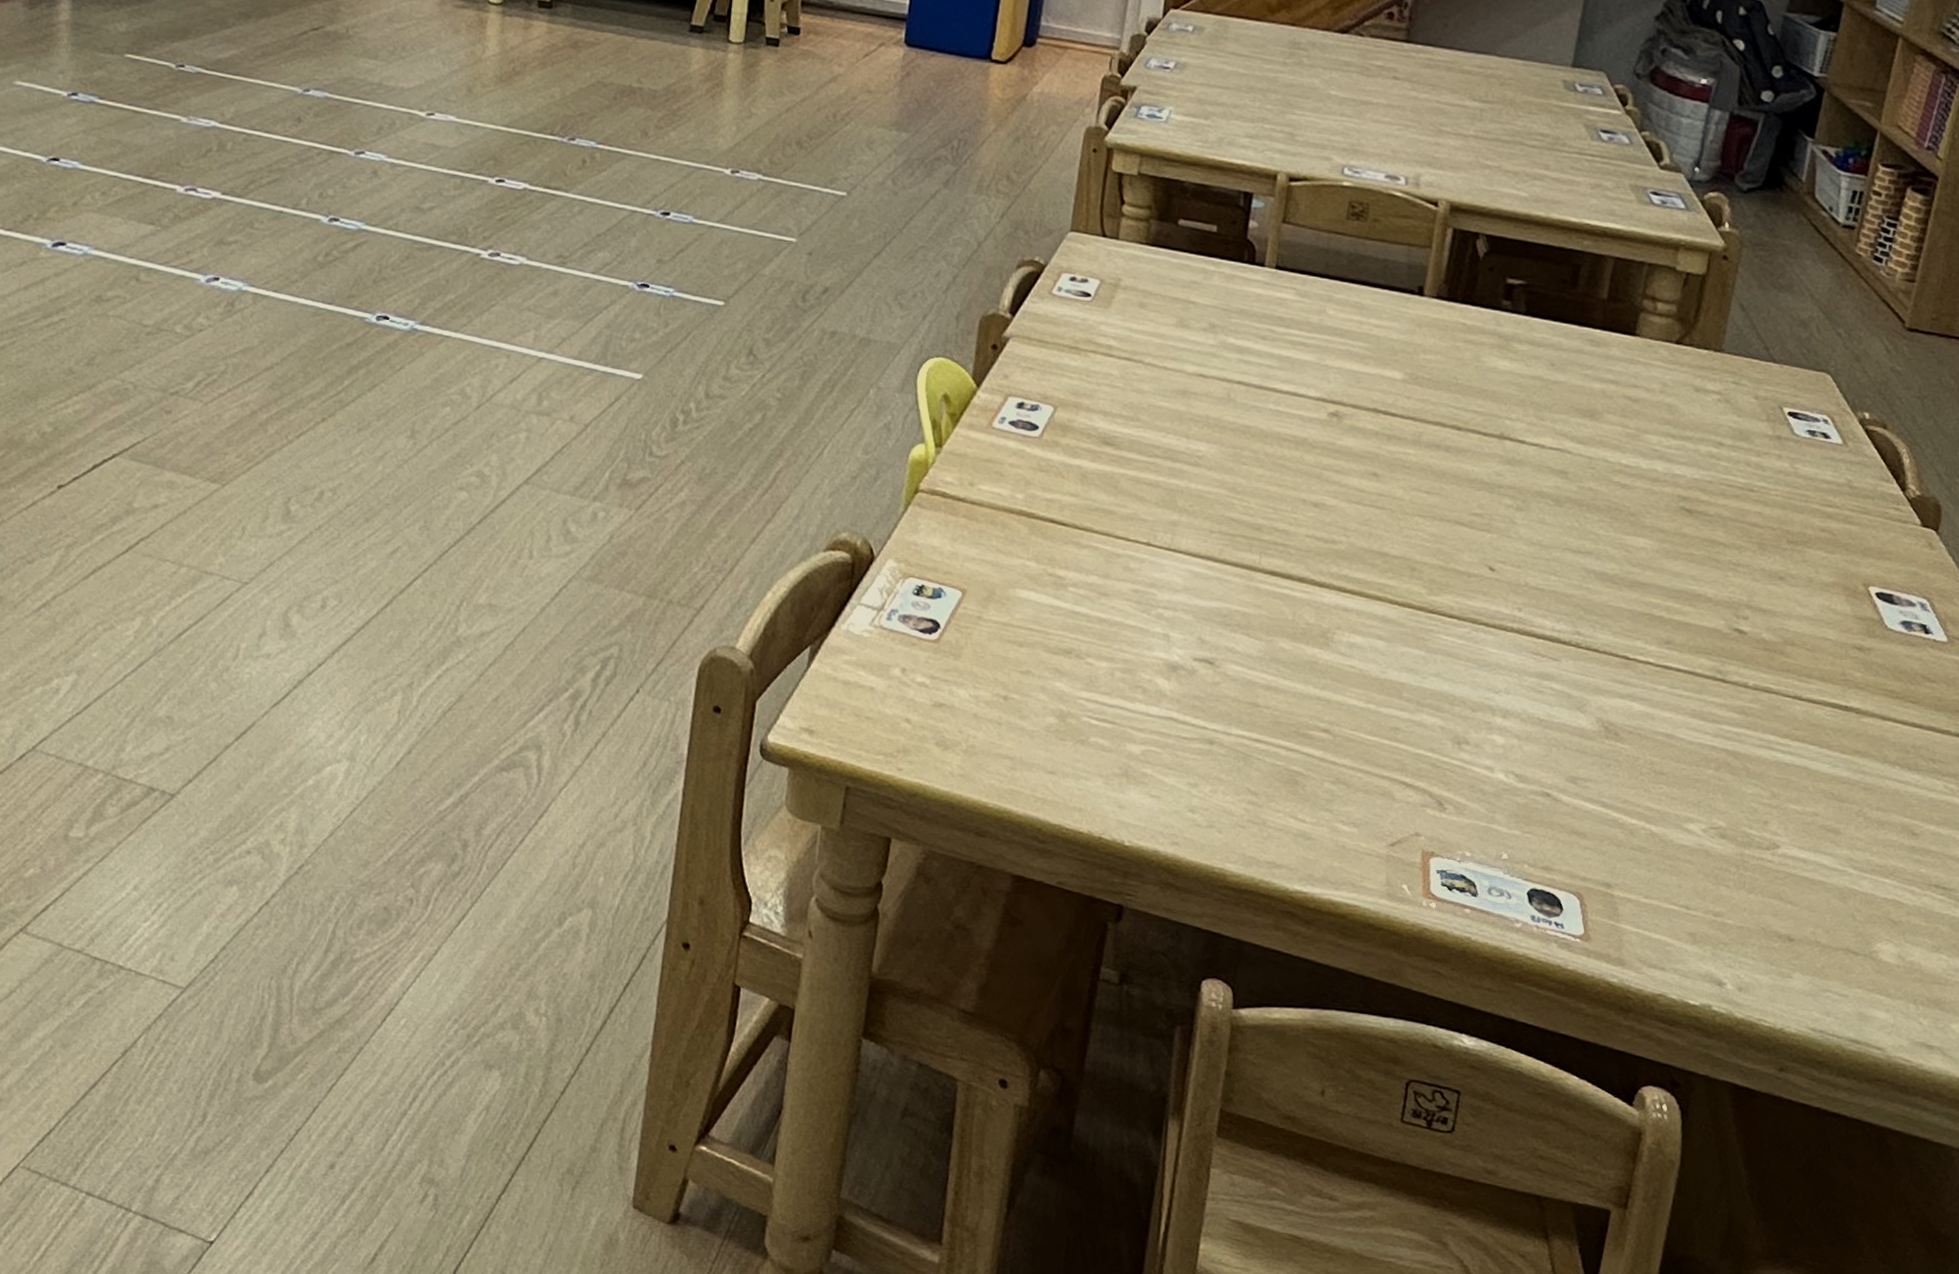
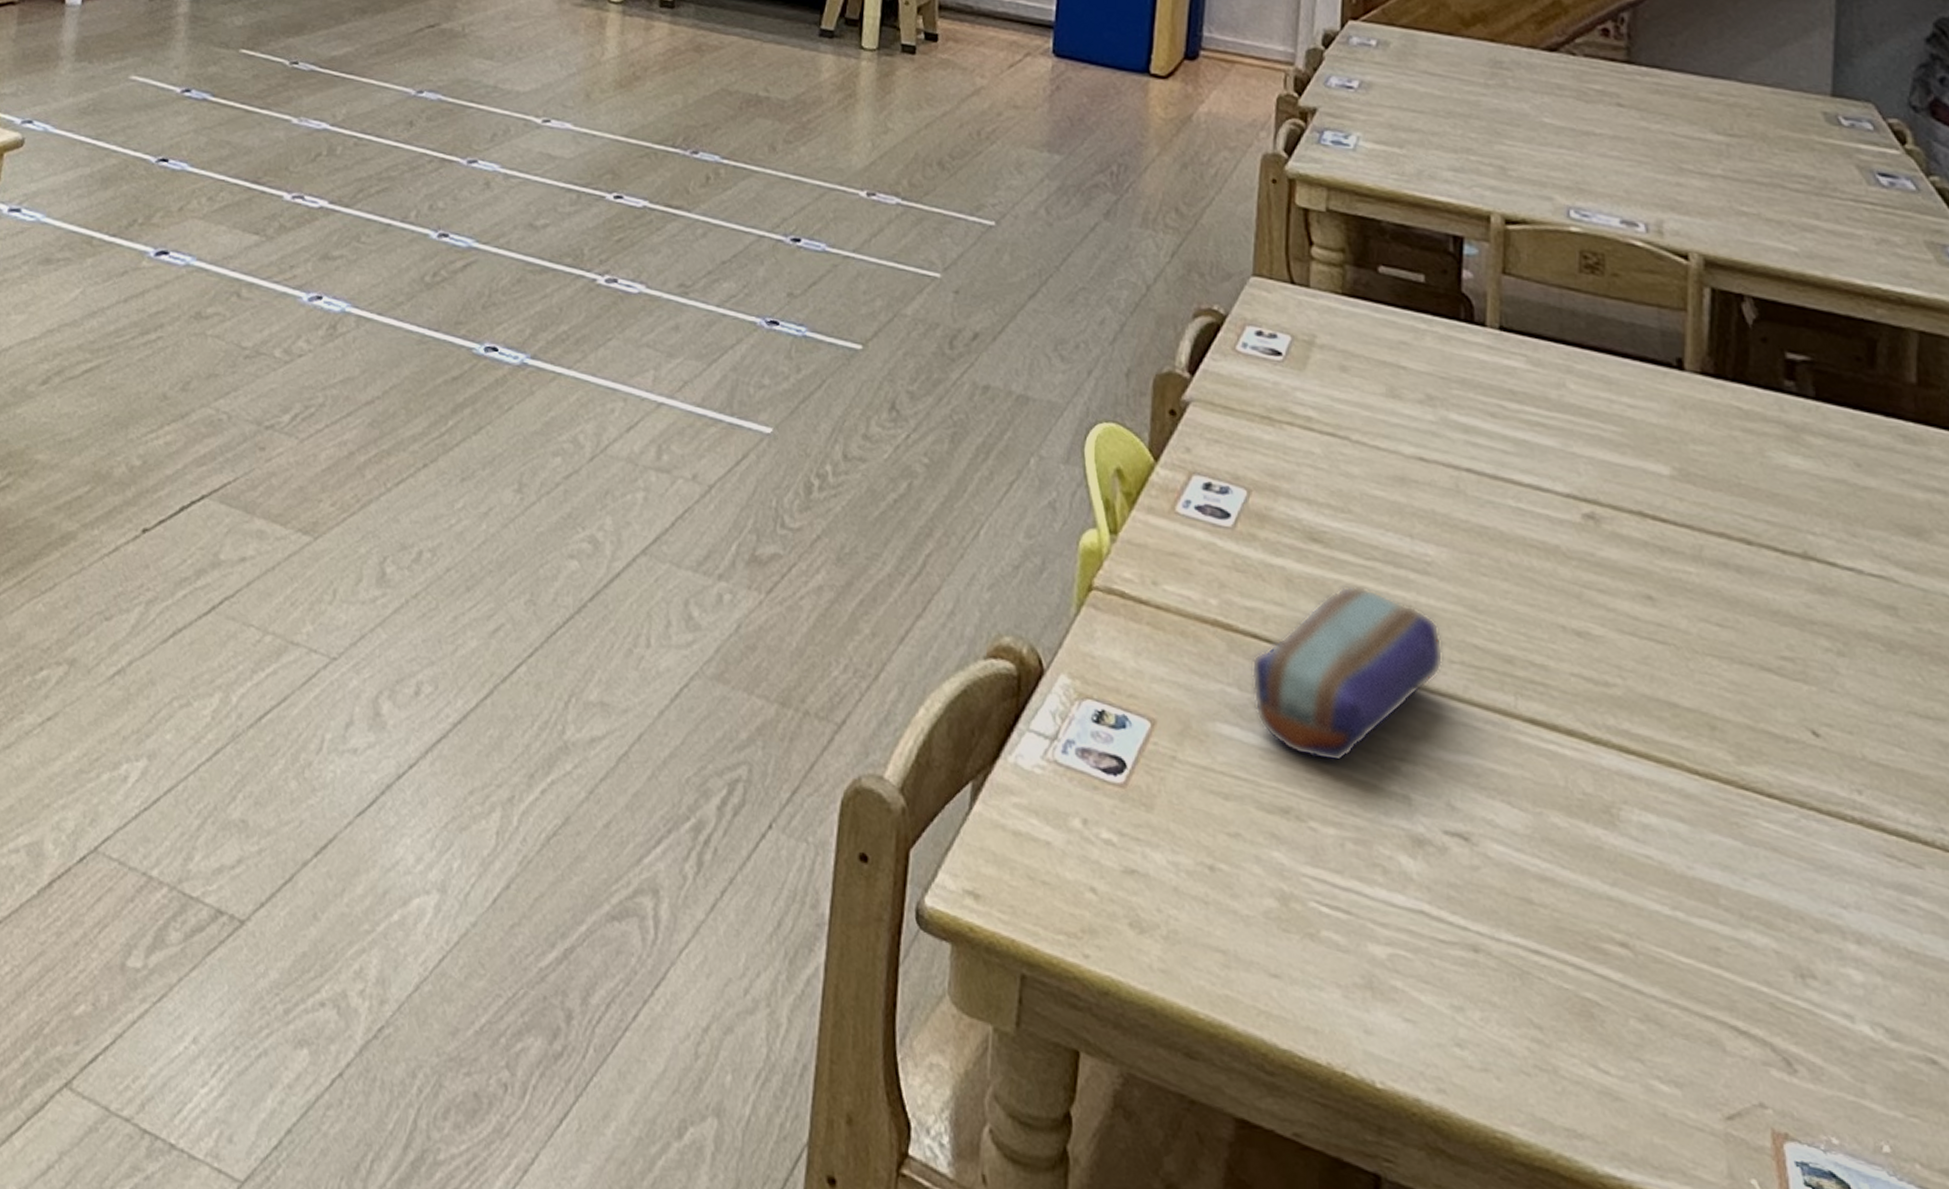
pencil case: none [1047,478,1206,613] -> present [1251,586,1444,763]

